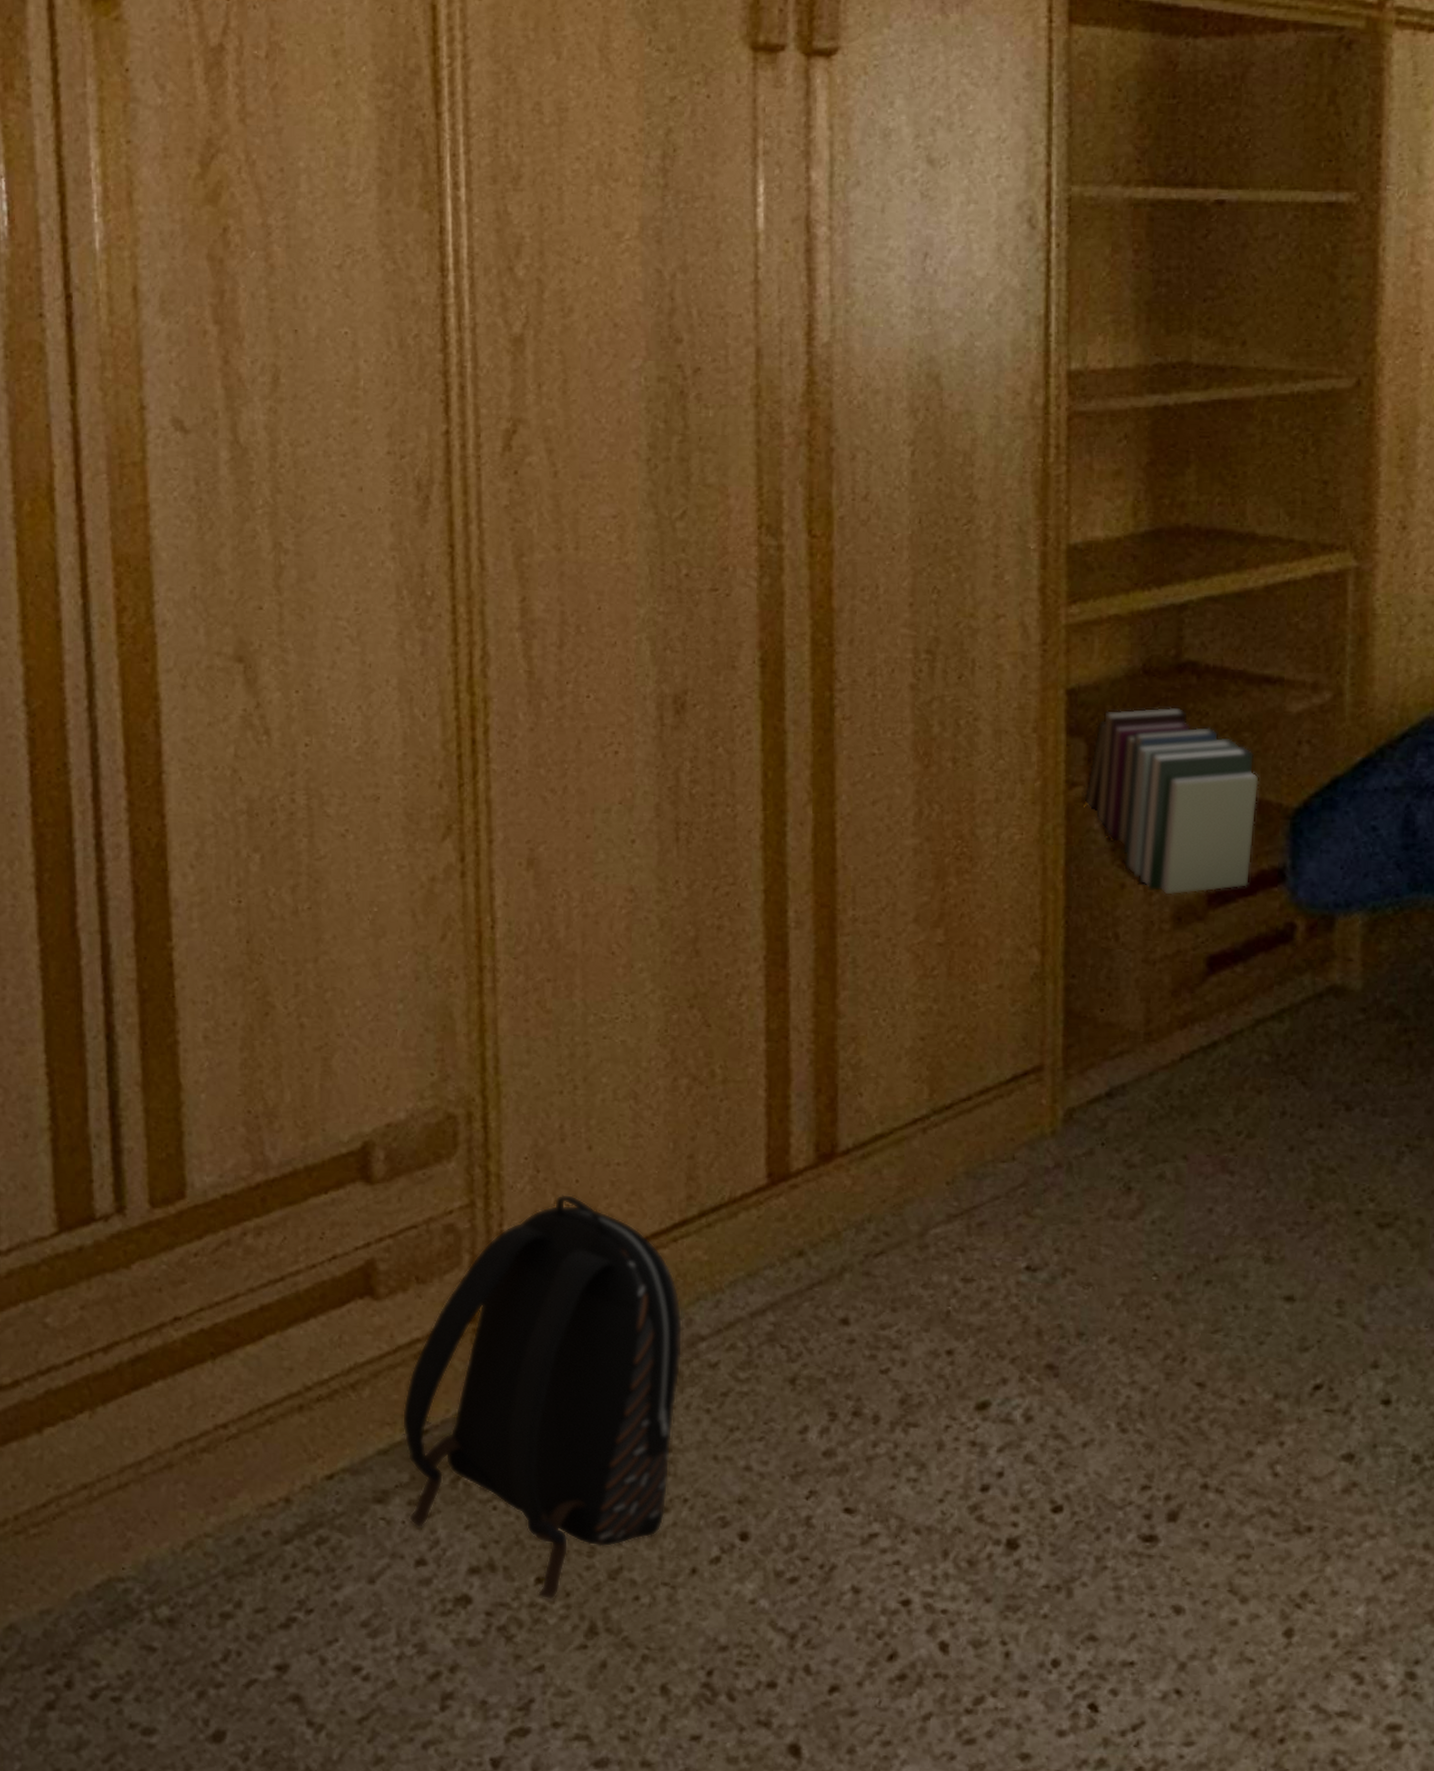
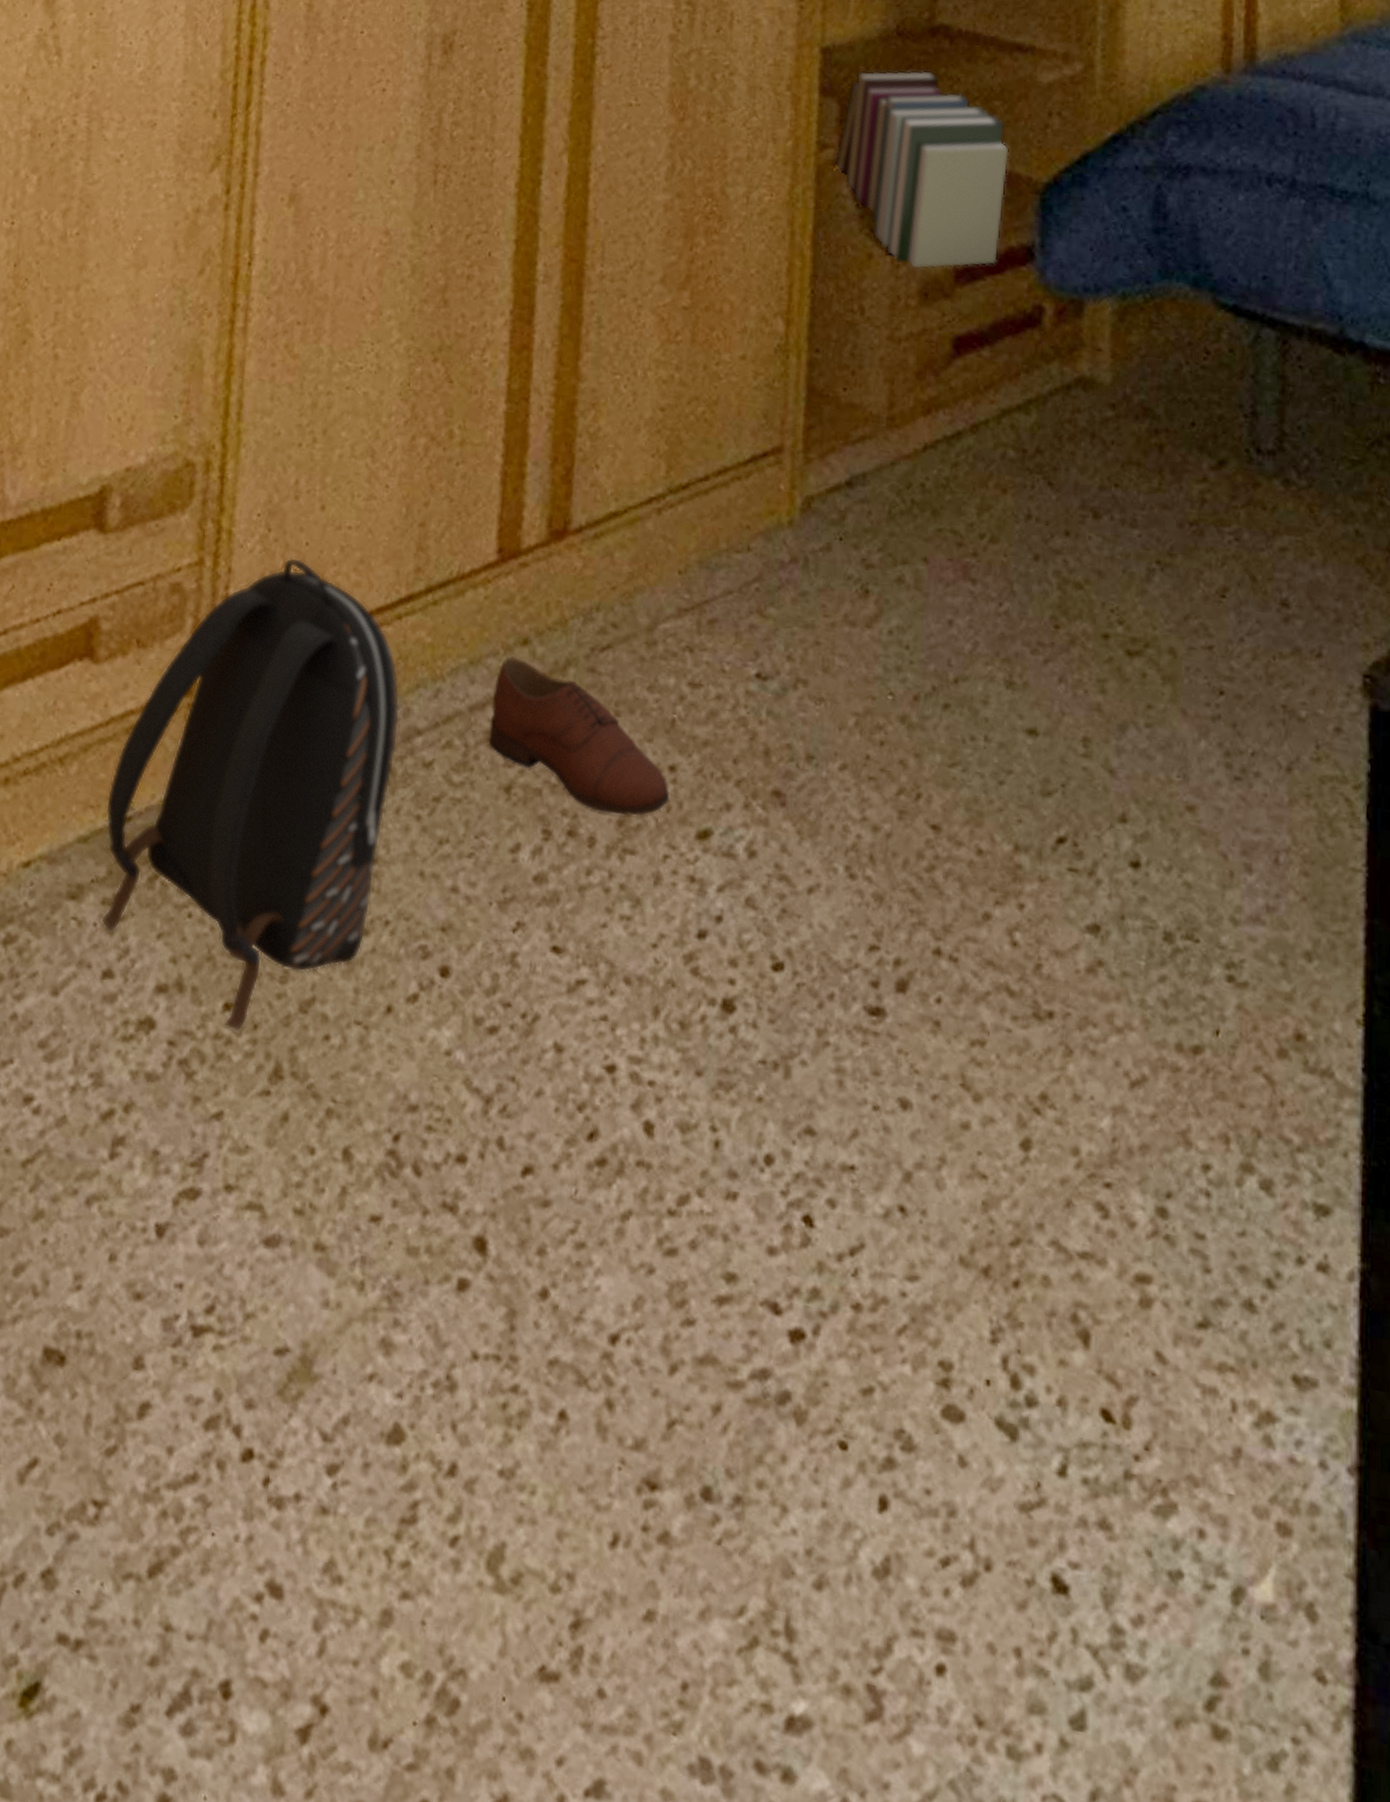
shoe: none [771,1267,949,1396] -> present [488,656,671,816]

